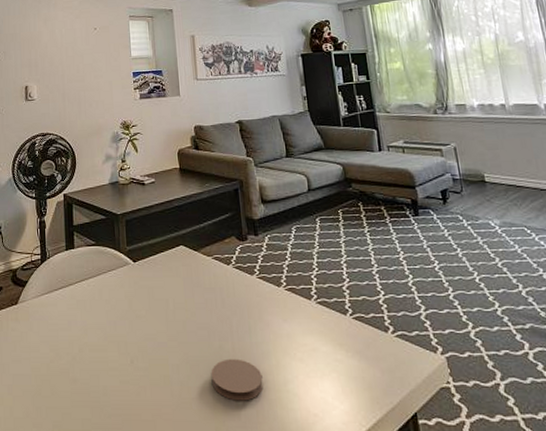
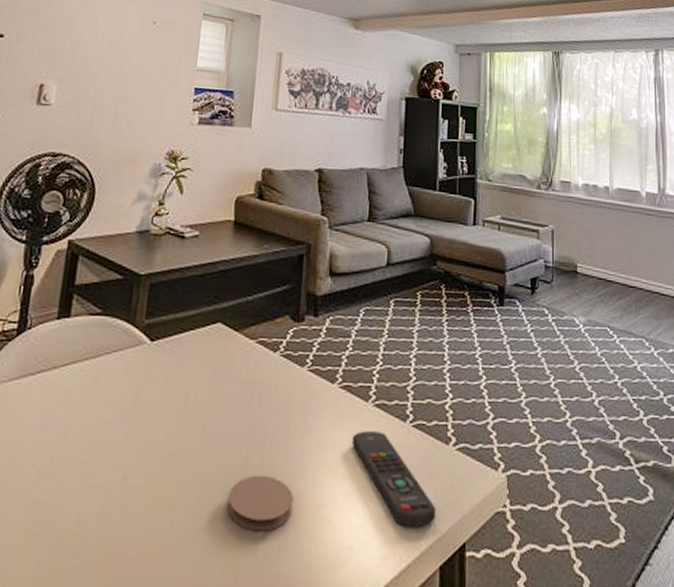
remote control: none [302,323,387,400] -> present [351,431,437,528]

